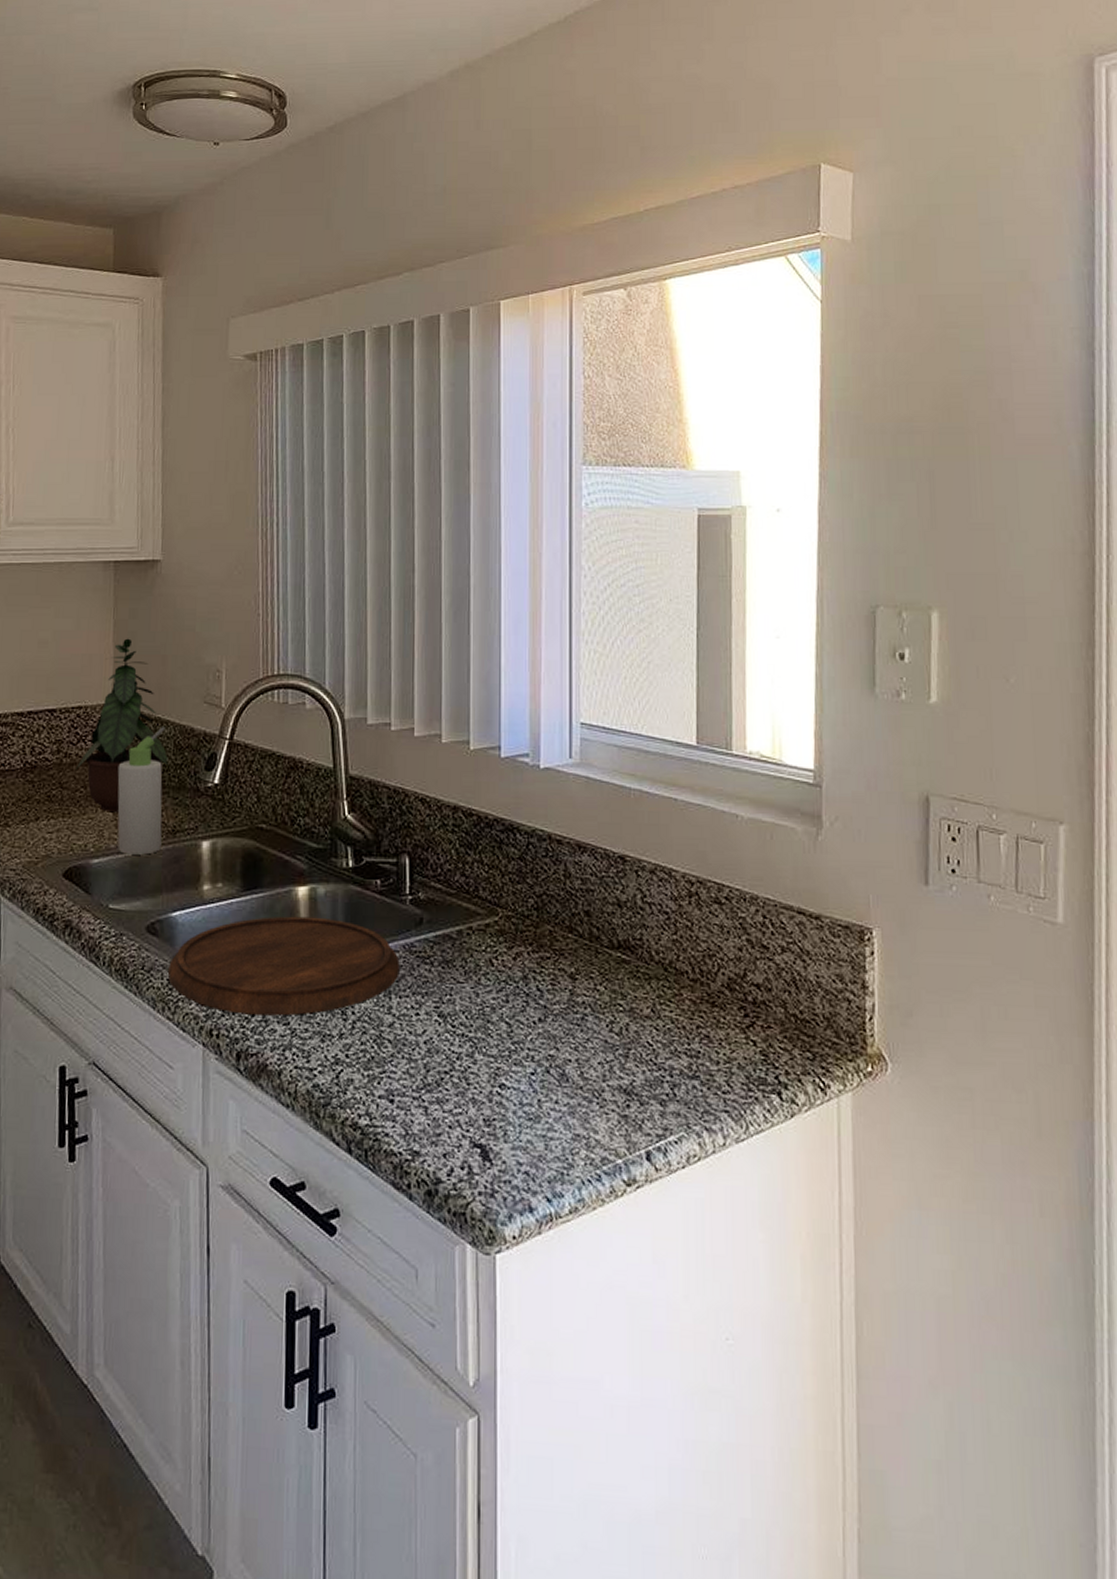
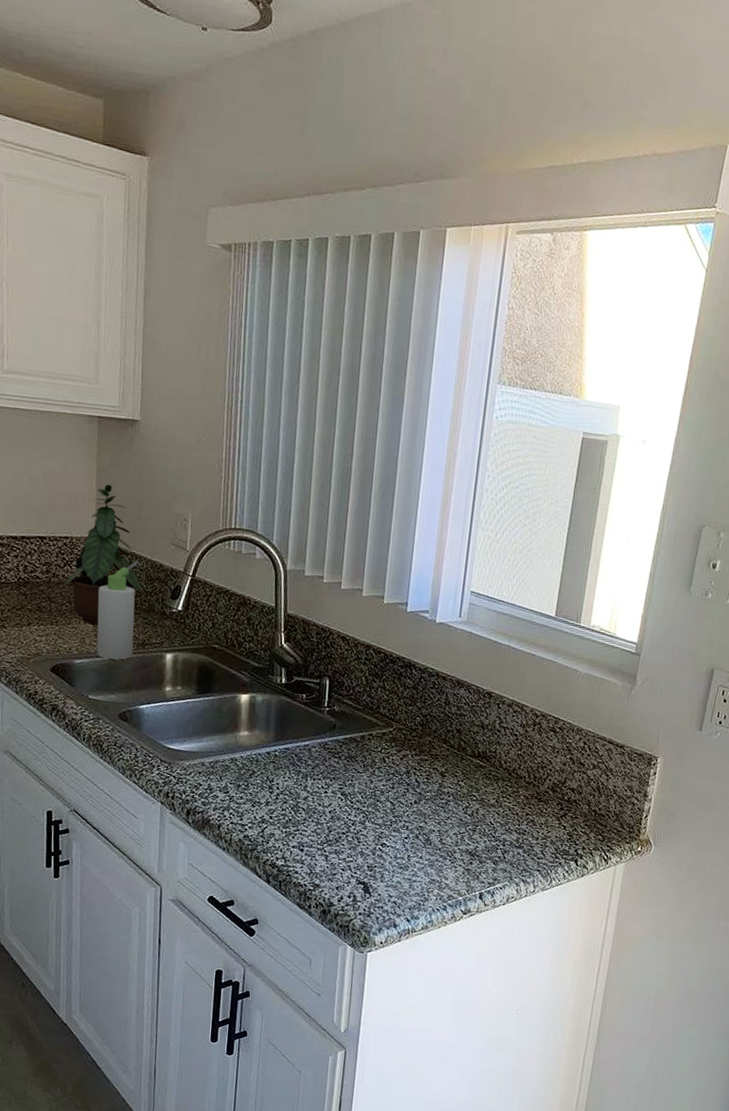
cutting board: present [168,916,400,1016] -> none [135,714,316,787]

